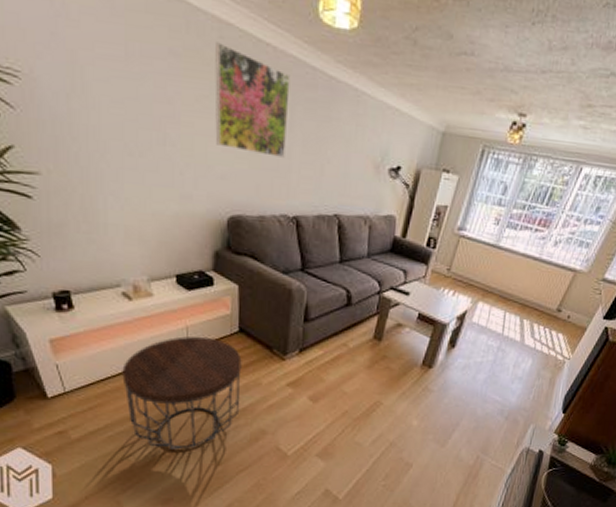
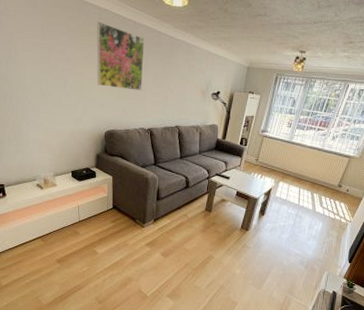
side table: present [122,336,242,450] -> none [36,212,115,292]

